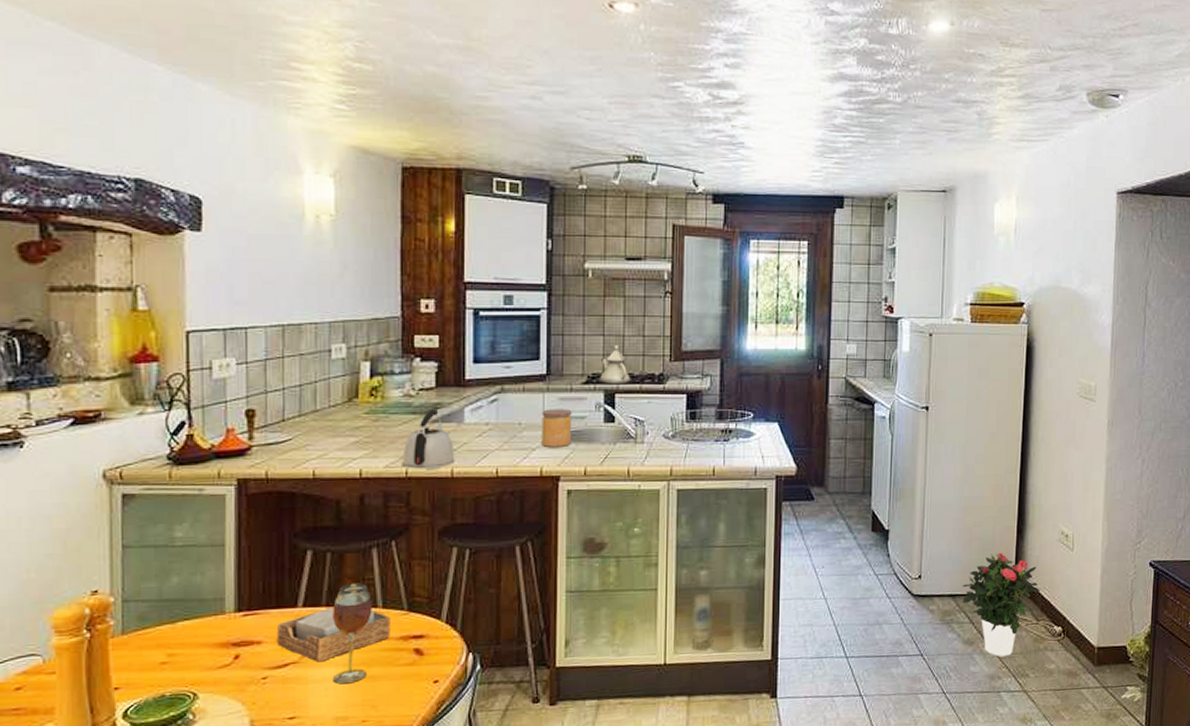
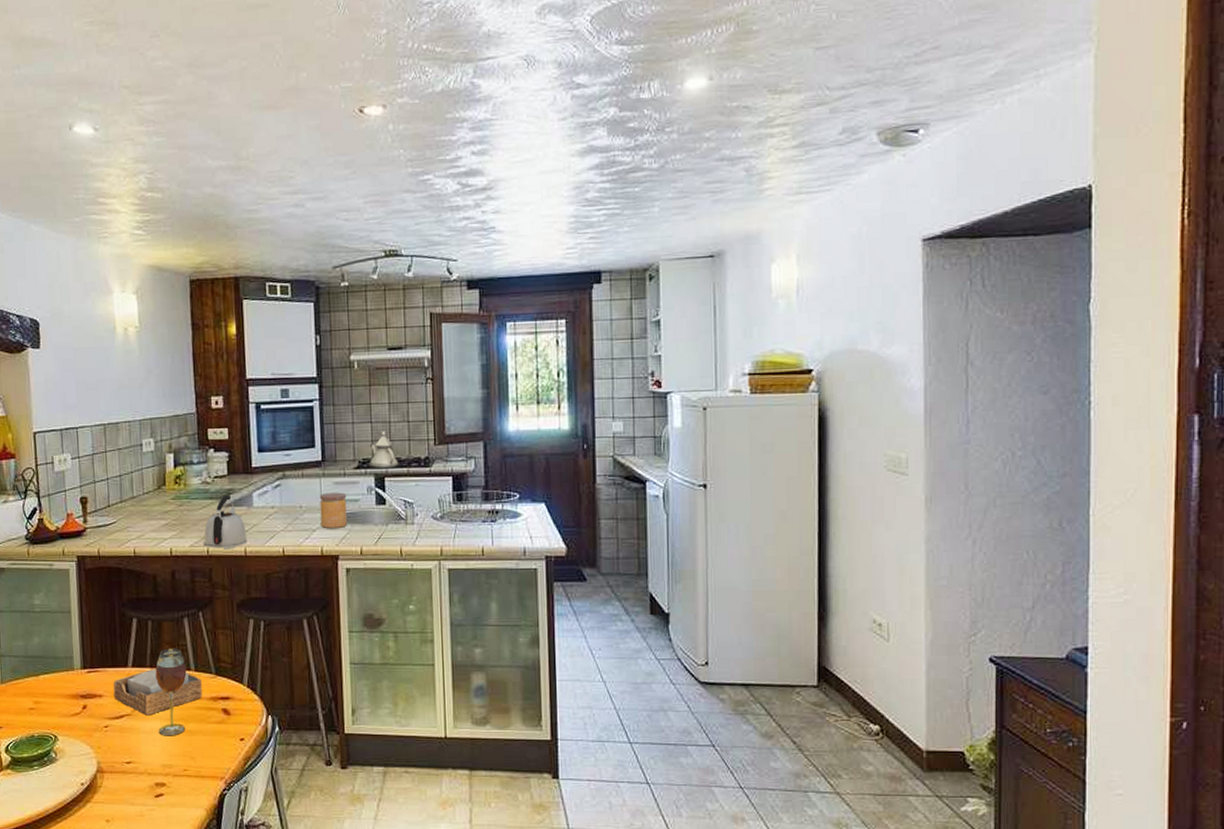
potted flower: present [962,552,1041,656] -> none [756,640,851,753]

